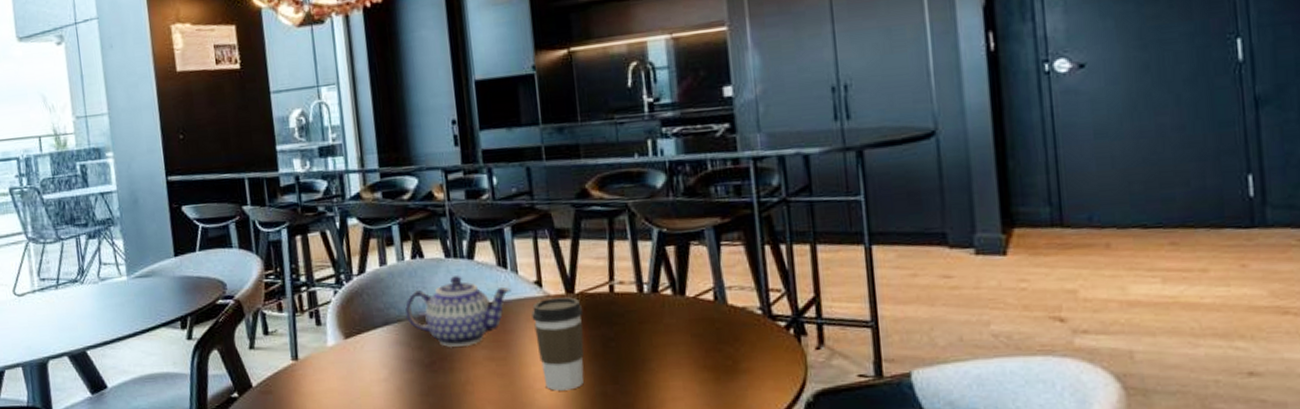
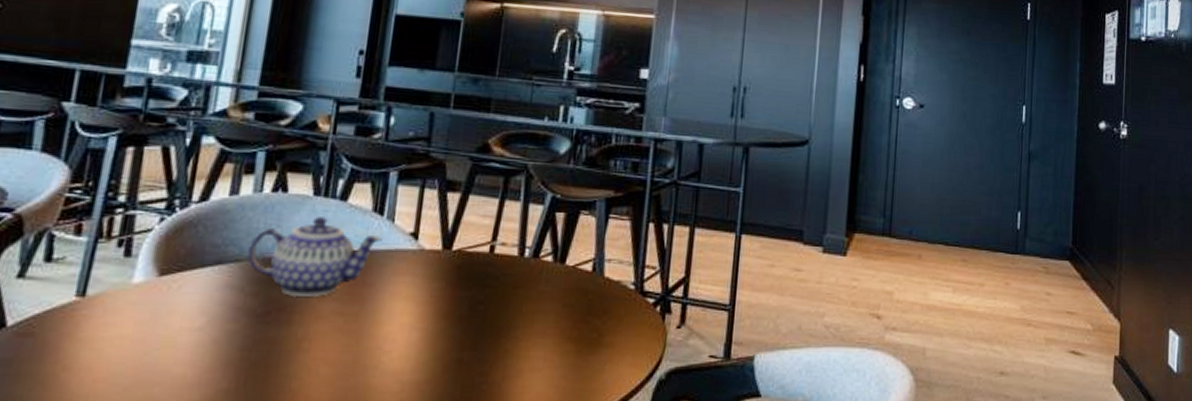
coffee cup: present [531,297,584,391] -> none [396,252,457,354]

